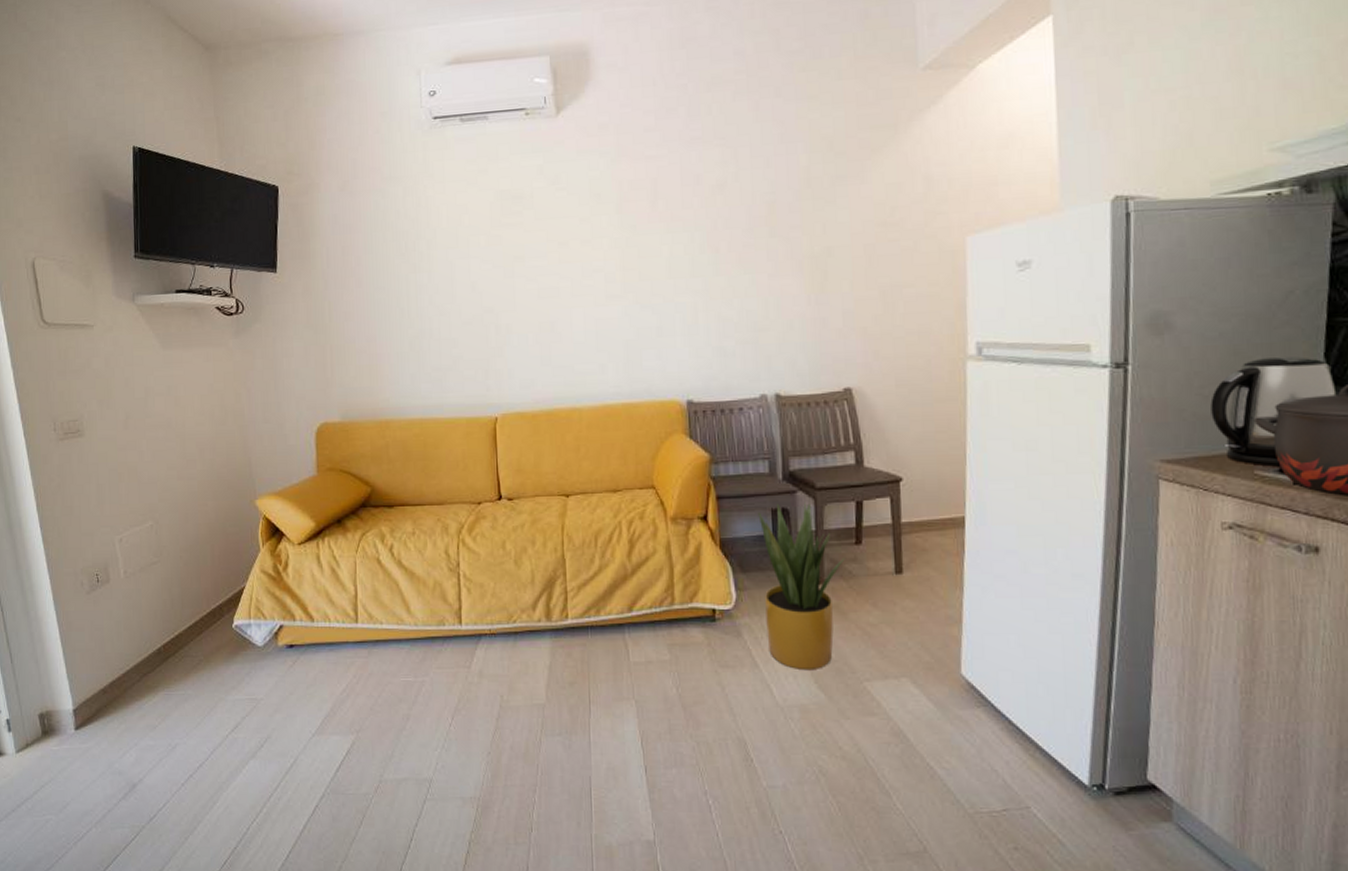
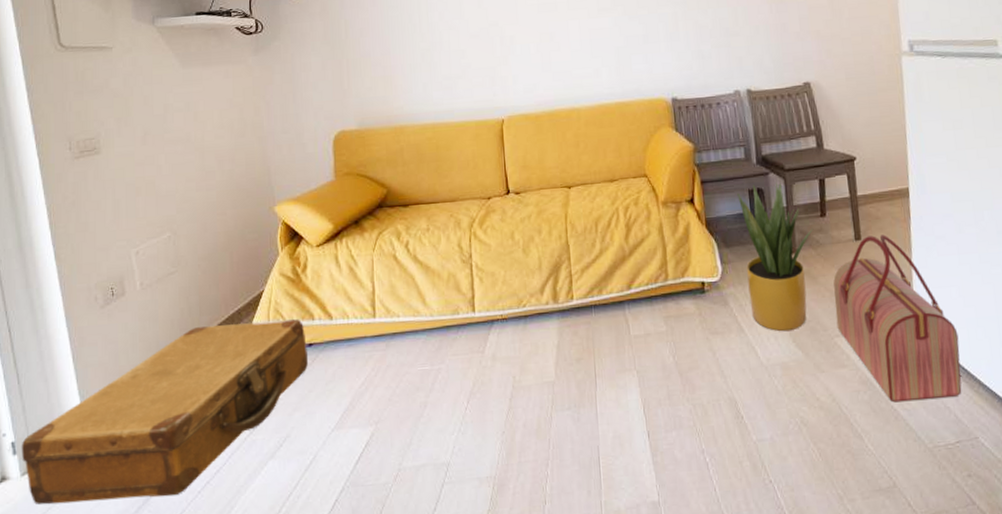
suitcase: none [15,619,289,785] -> present [21,319,308,506]
handbag: none [866,569,1015,760] -> present [833,235,962,403]

